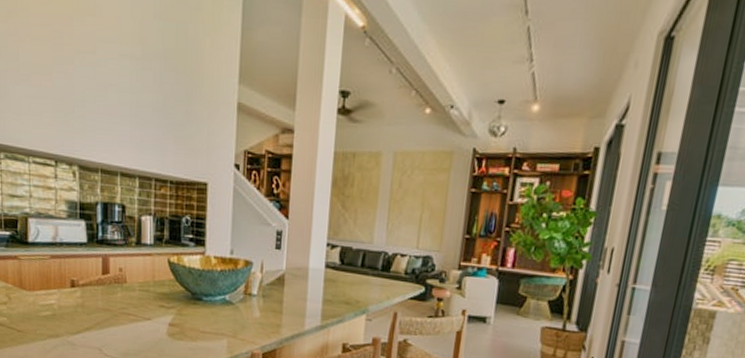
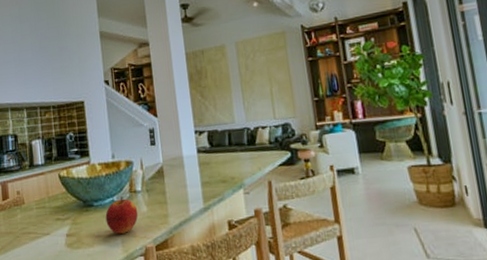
apple: none [214,296,250,335] -> present [105,196,139,234]

